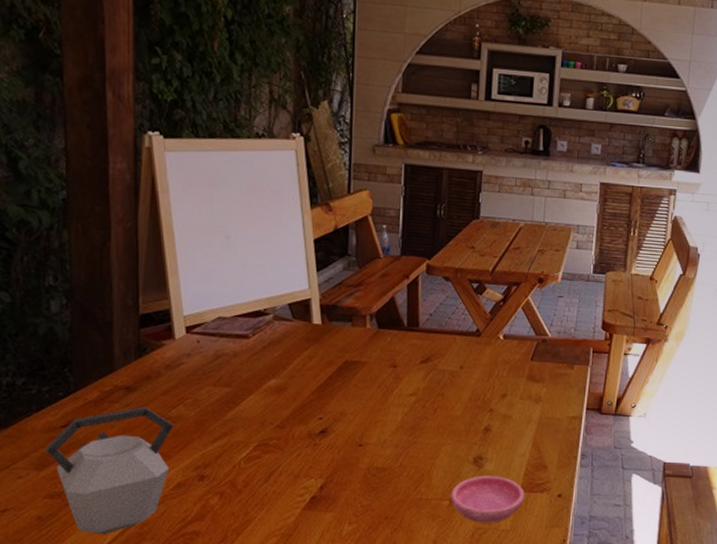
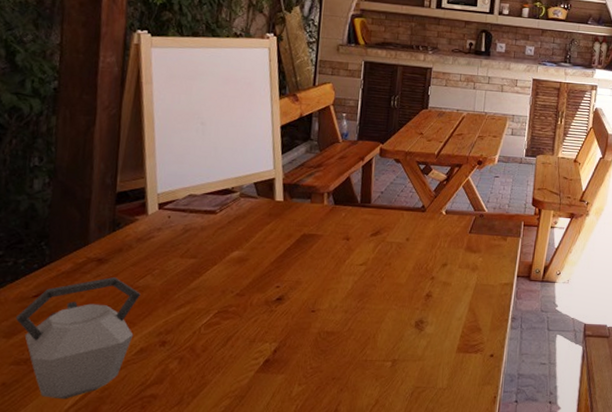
saucer: present [451,475,525,523] -> none [393,338,461,382]

